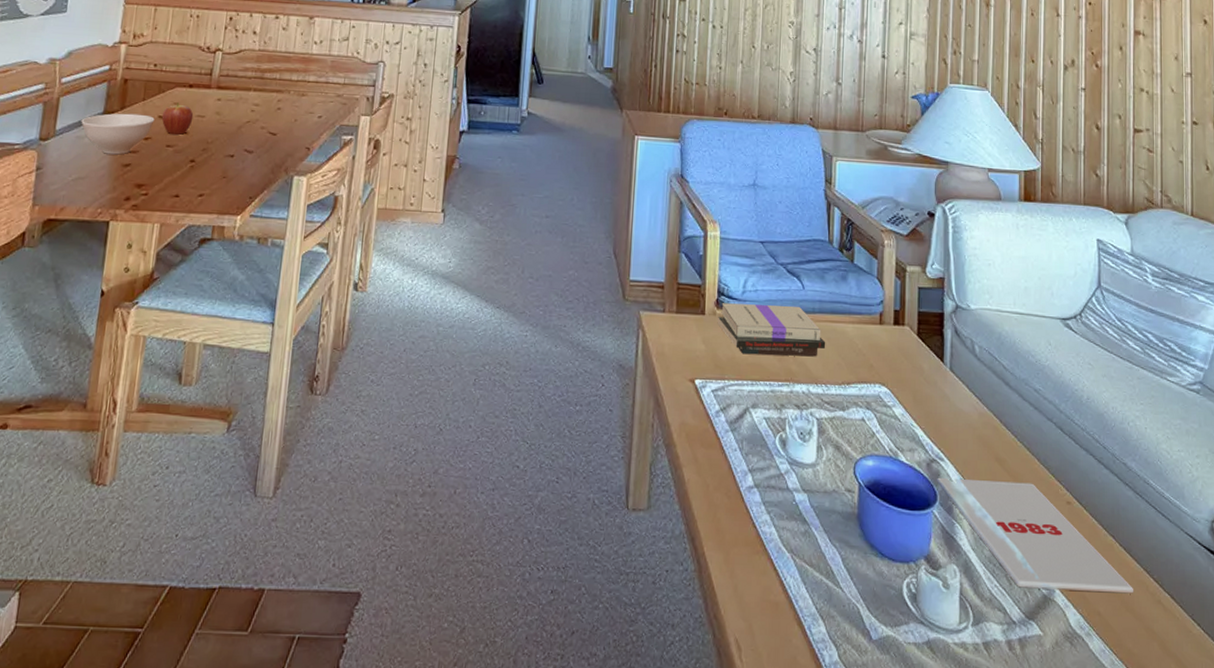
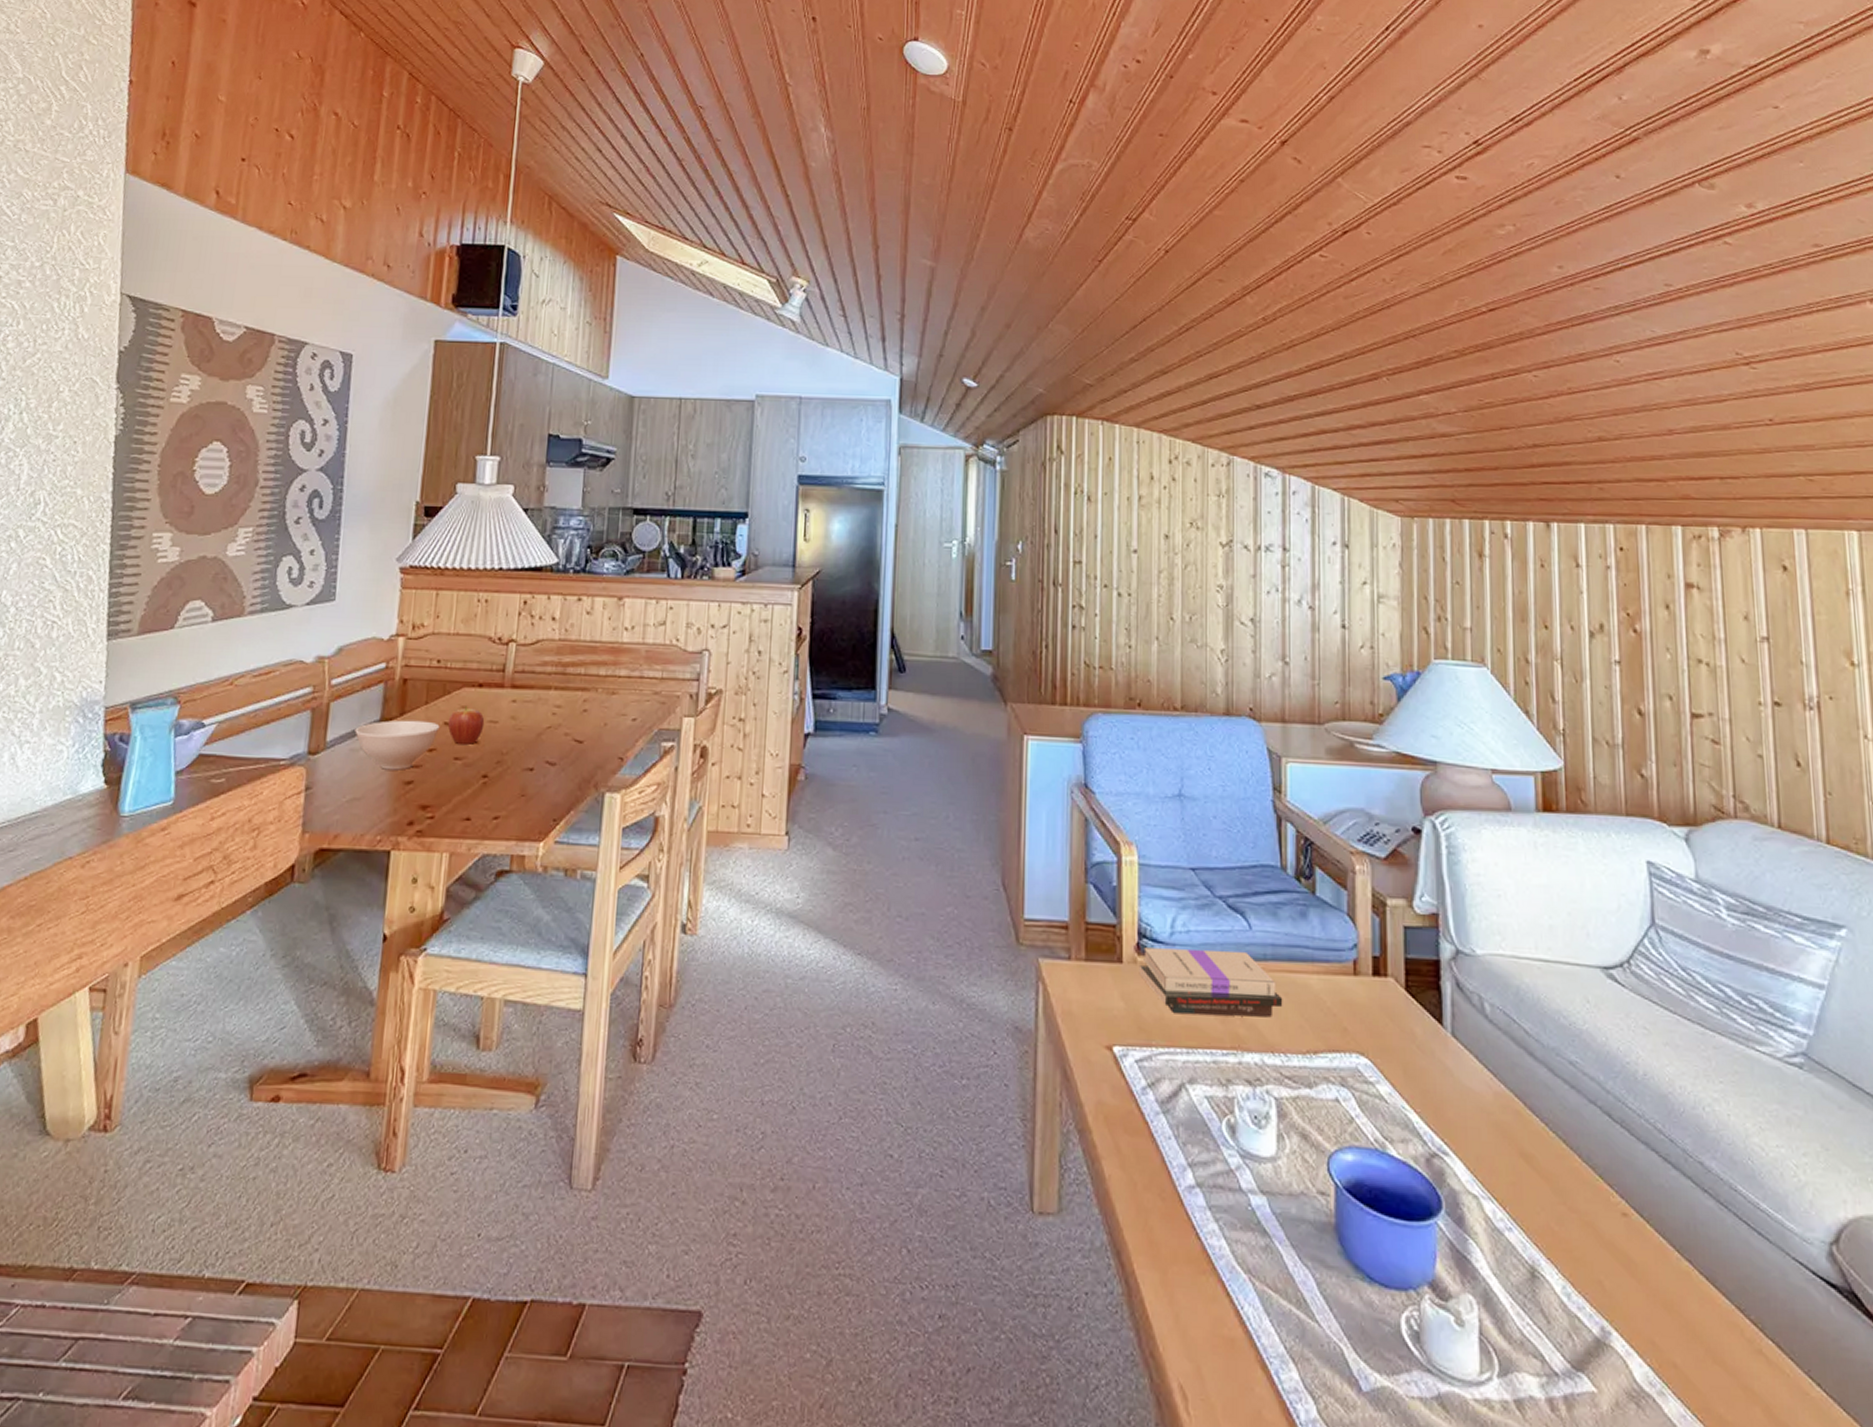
magazine: present [936,477,1134,594] -> none [1439,1177,1724,1340]

